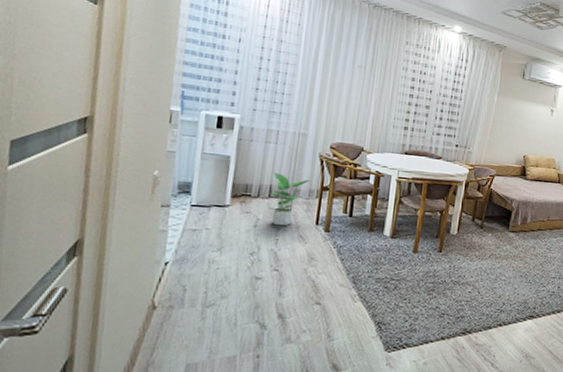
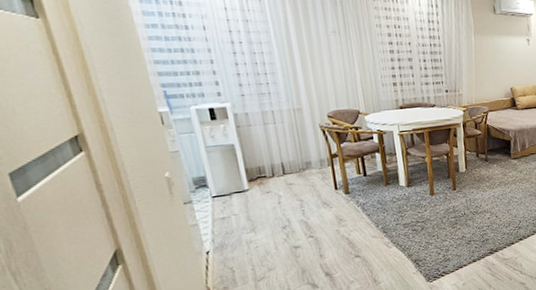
potted plant: present [269,172,311,226] -> none [280,150,318,198]

